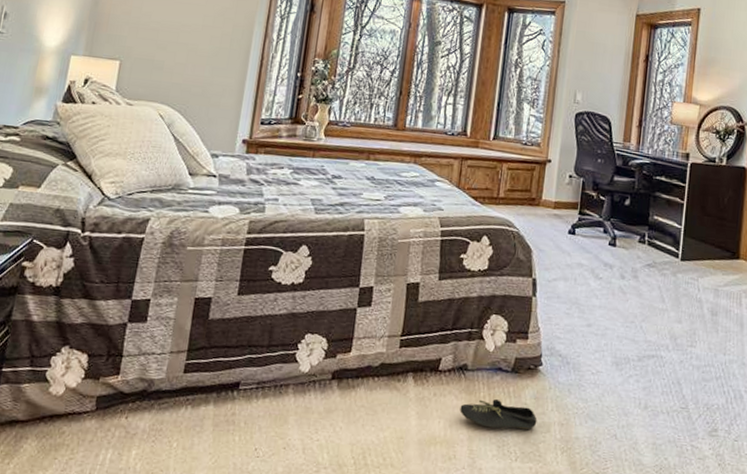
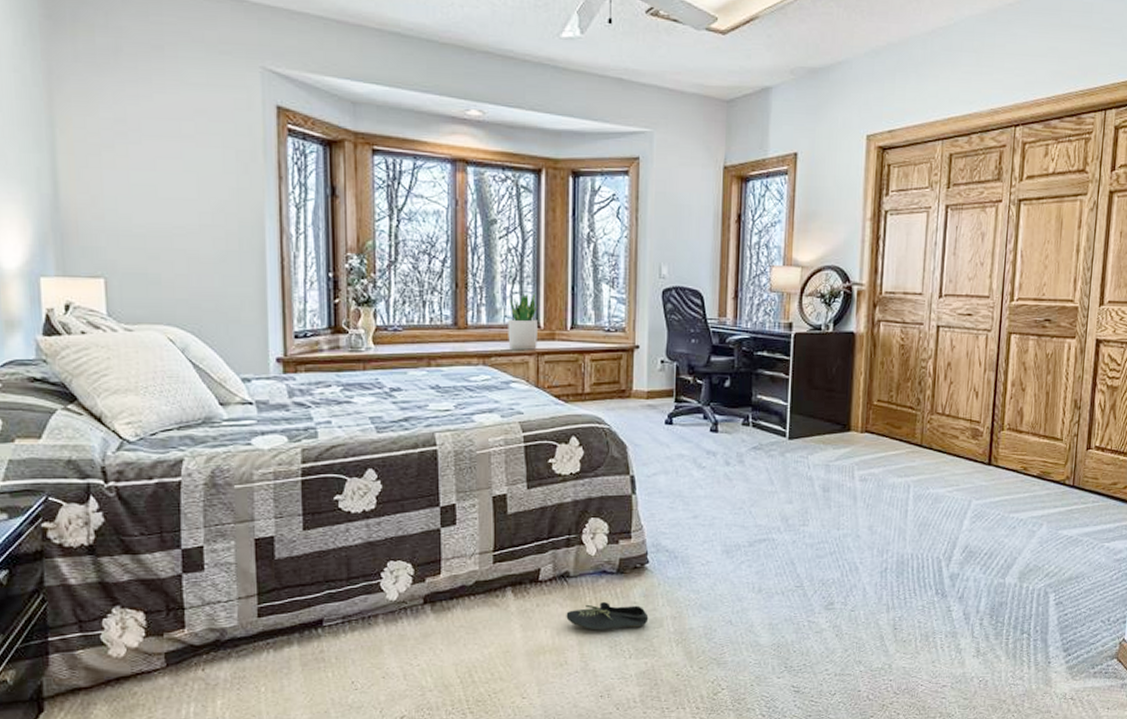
planter: none [438,104,468,154] -> present [508,291,539,350]

